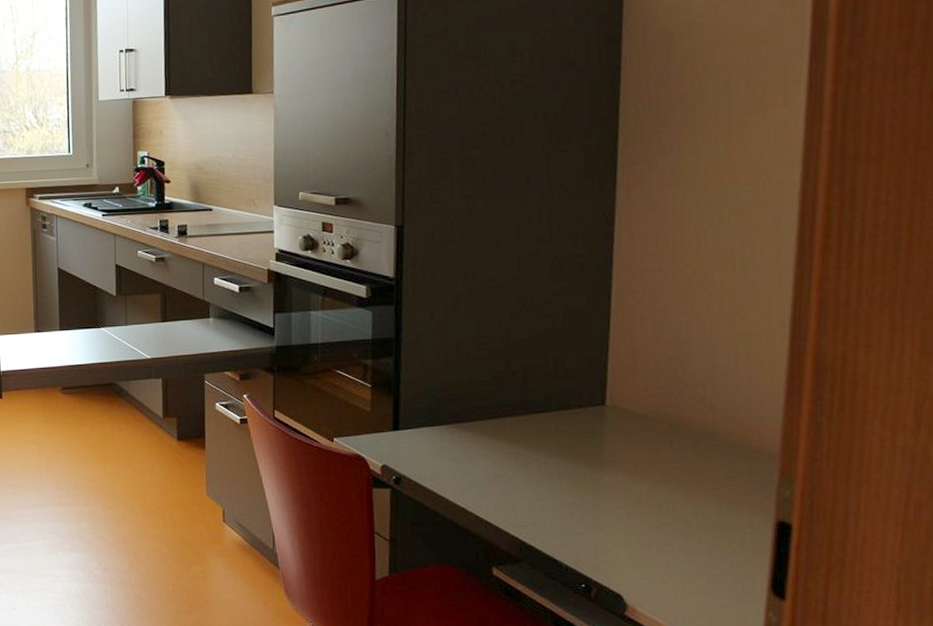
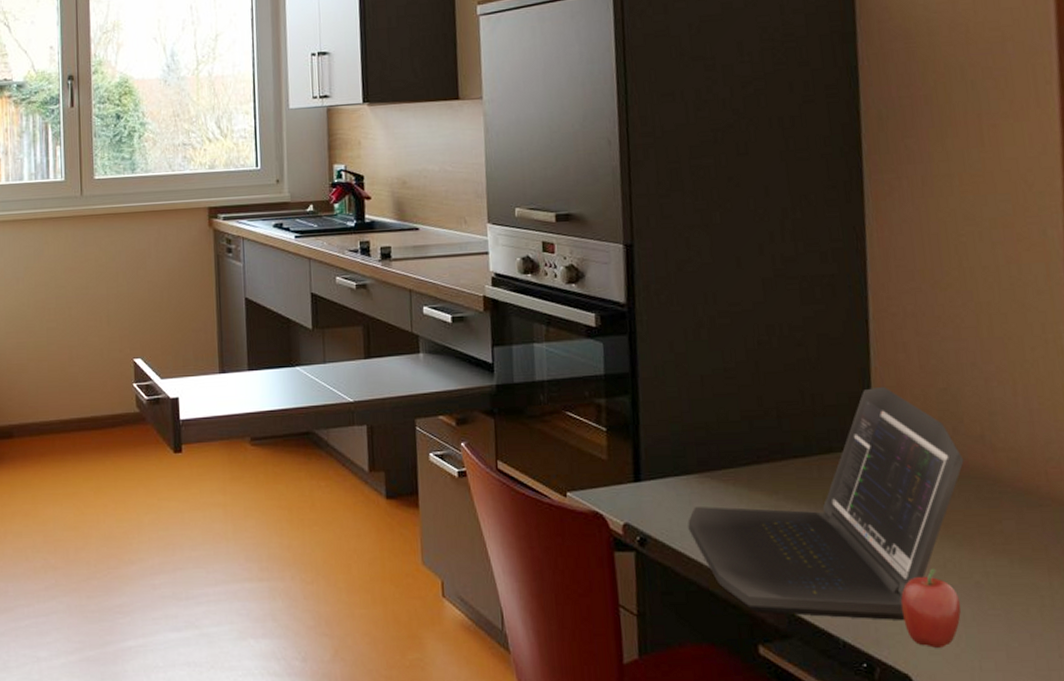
laptop: none [438,353,686,550] -> present [688,386,964,620]
fruit: none [618,507,671,573] -> present [900,568,961,648]

